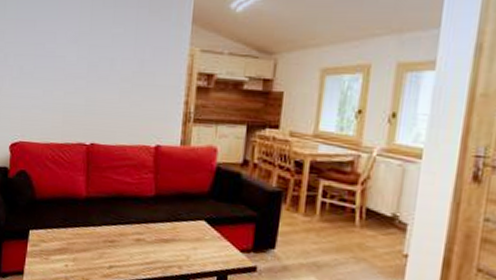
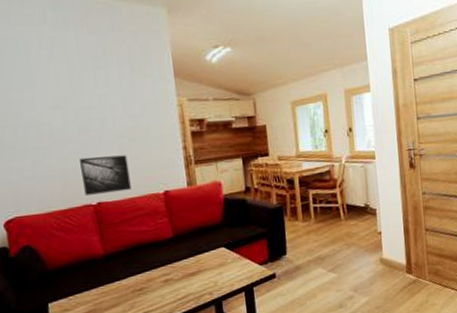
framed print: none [81,95,127,137] -> present [80,155,132,195]

